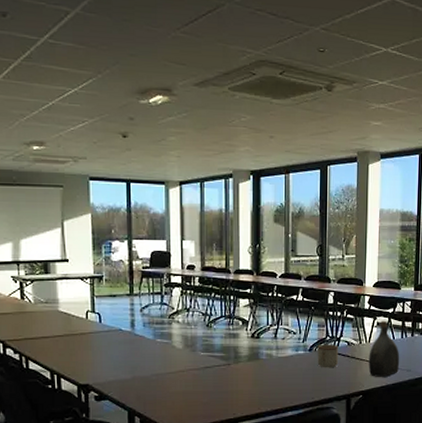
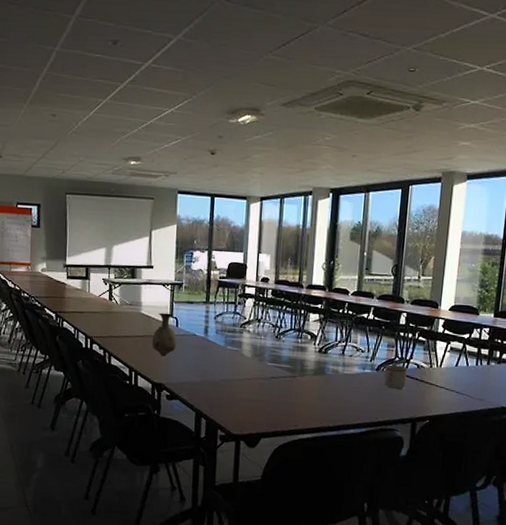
vase: none [73,309,102,356] -> present [151,312,177,357]
water jug: present [368,320,400,377] -> none [437,345,473,404]

